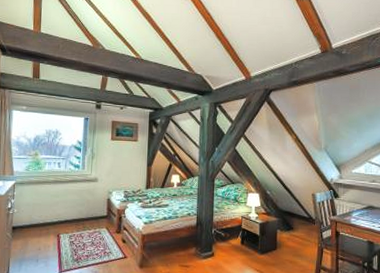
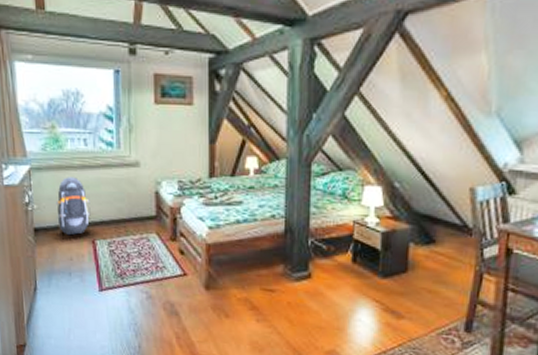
backpack: none [32,189,59,232] -> present [56,177,91,236]

